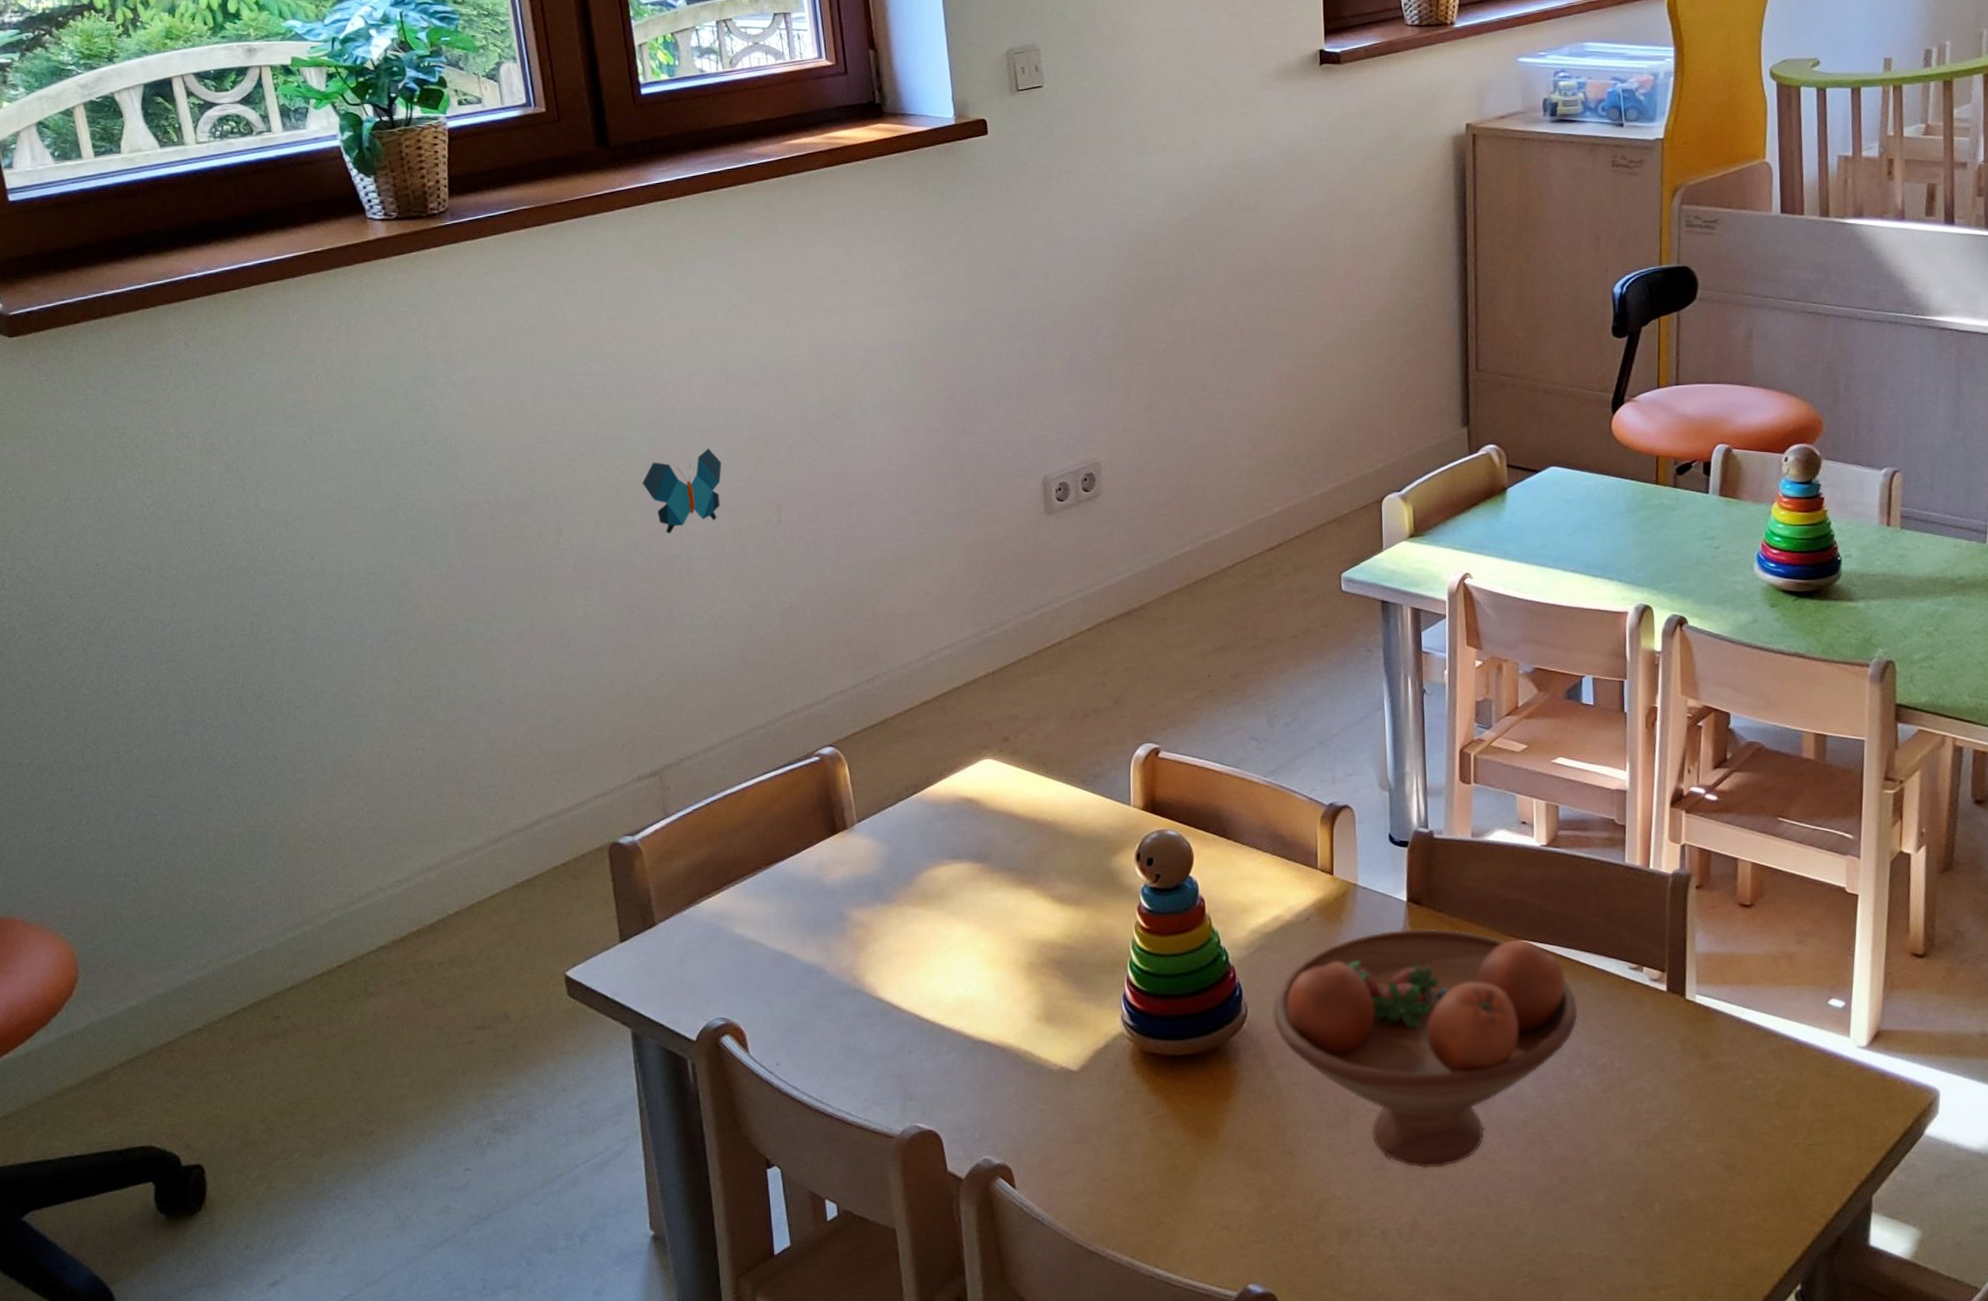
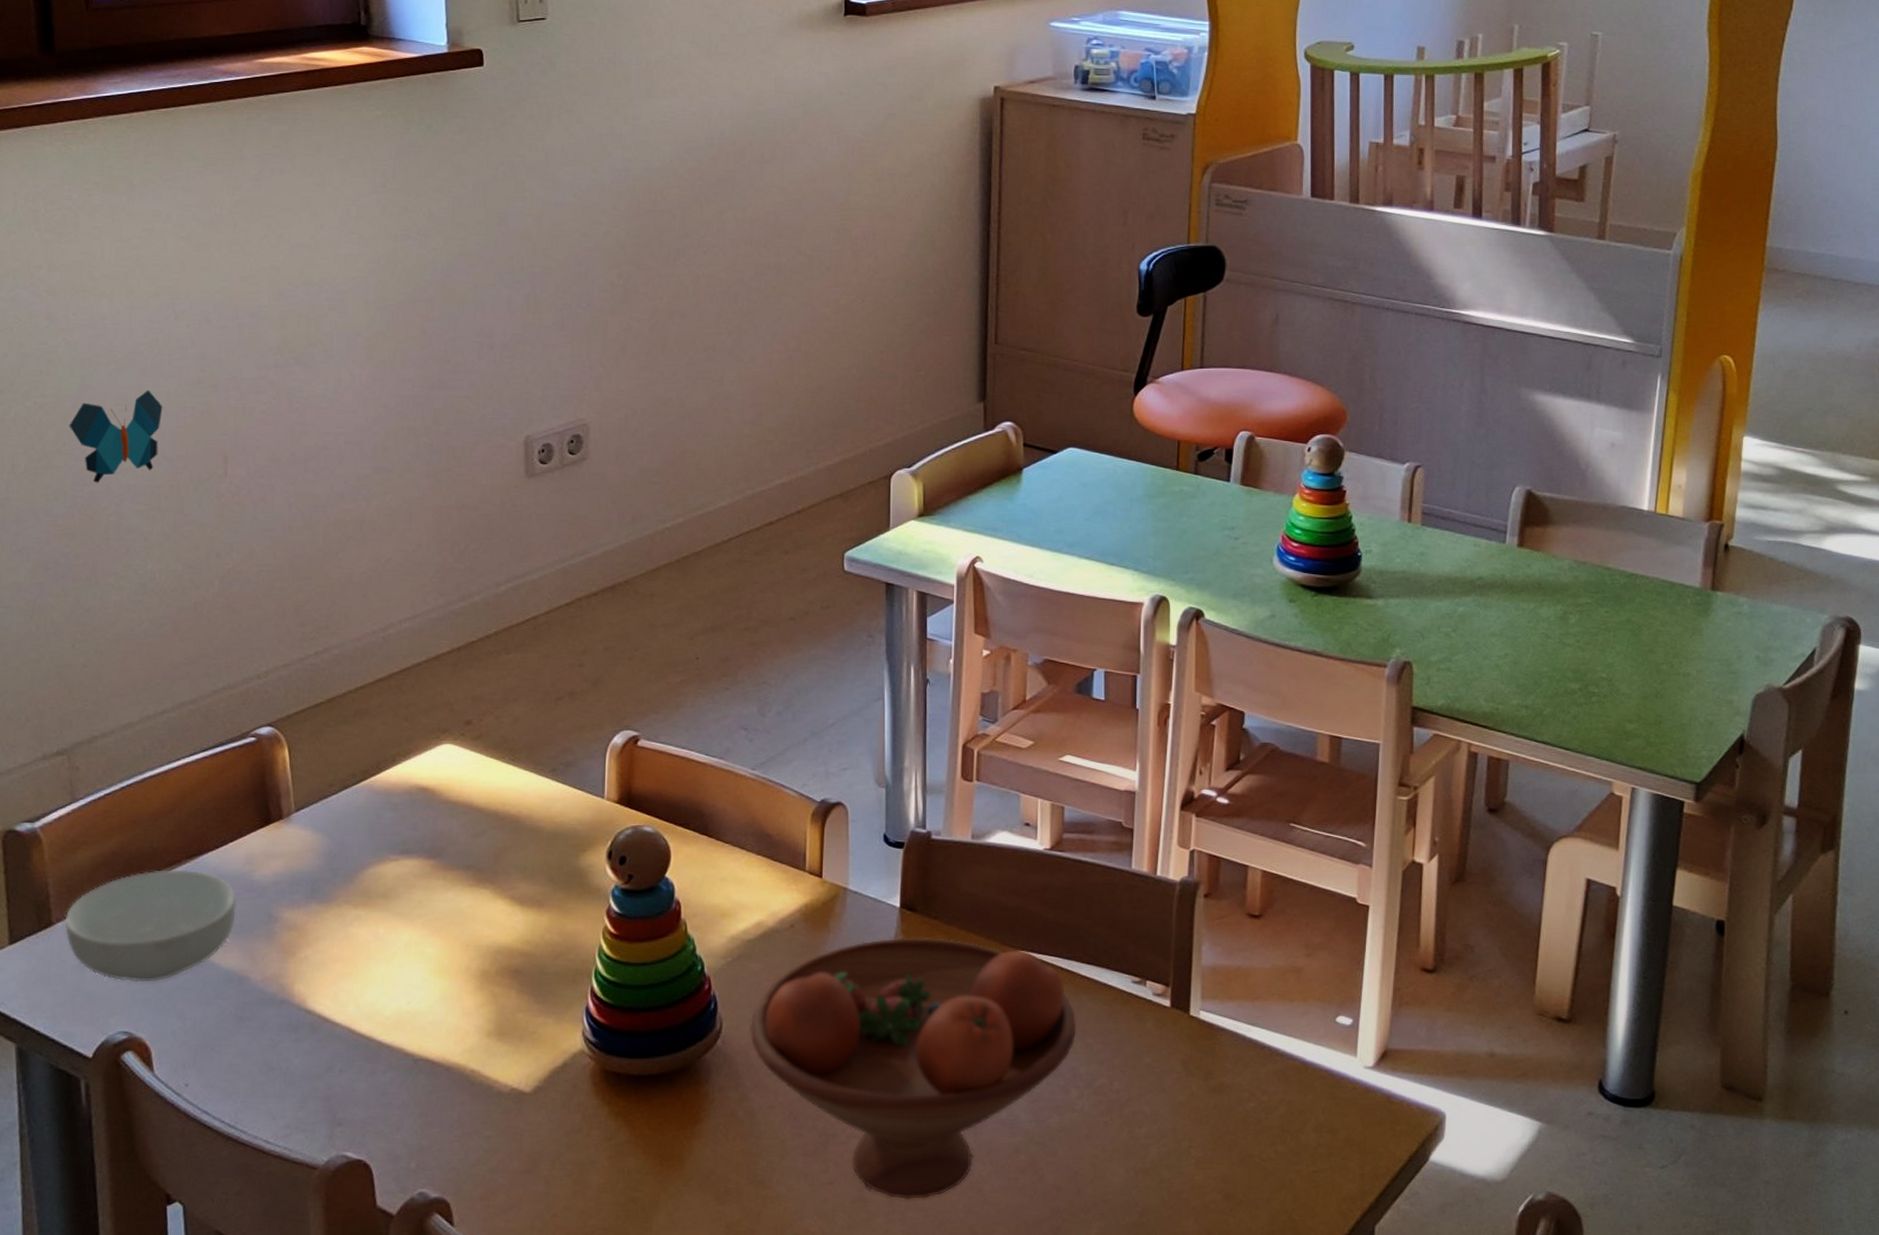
cereal bowl: none [665,875,811,975] -> present [64,869,236,982]

